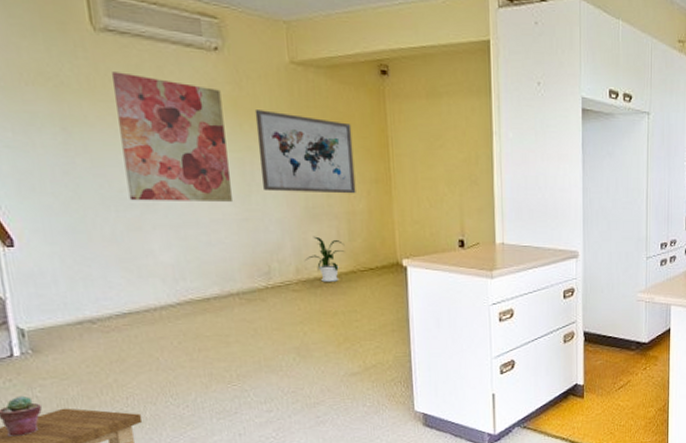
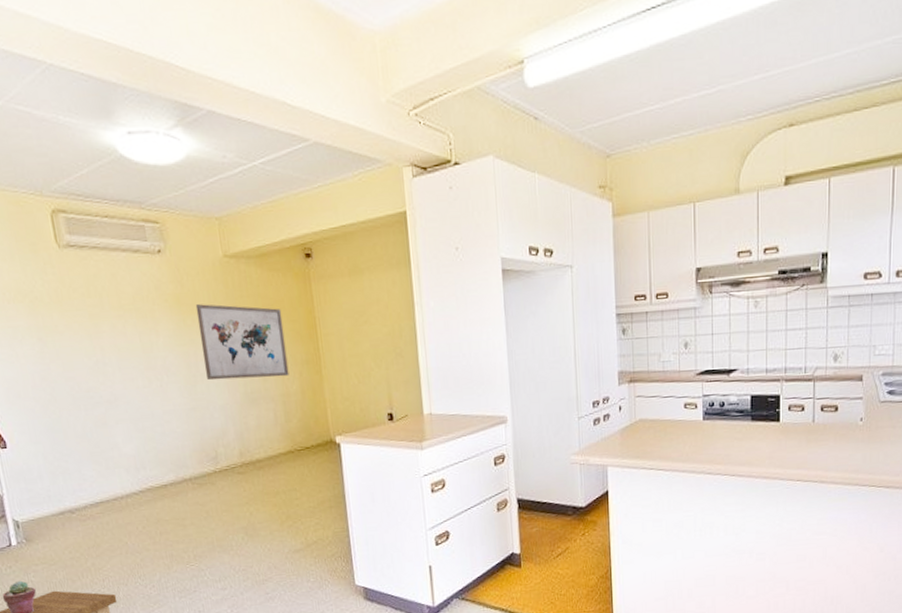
wall art: present [112,72,233,202] -> none [75,282,182,399]
house plant: present [304,236,345,282] -> none [246,420,283,463]

